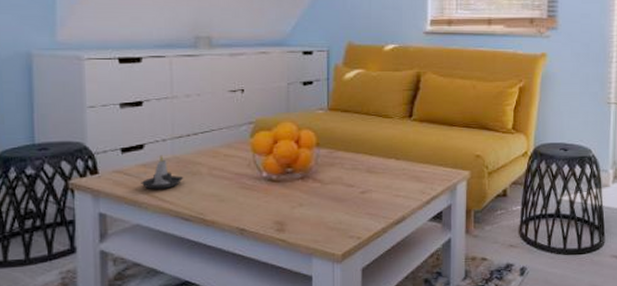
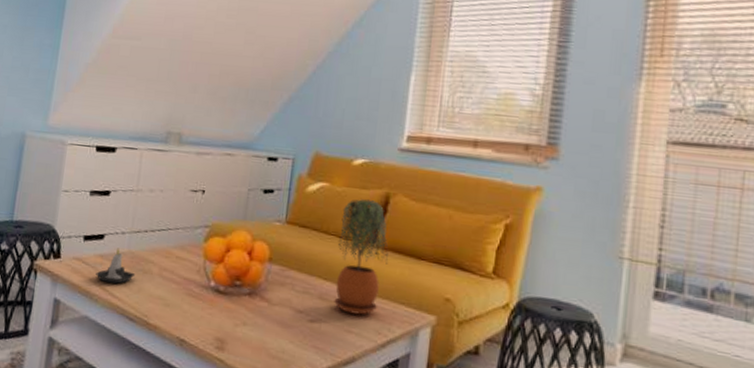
potted plant: none [378,80,424,180] -> present [334,199,389,315]

